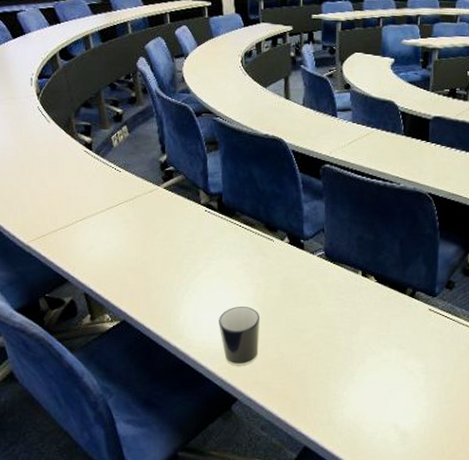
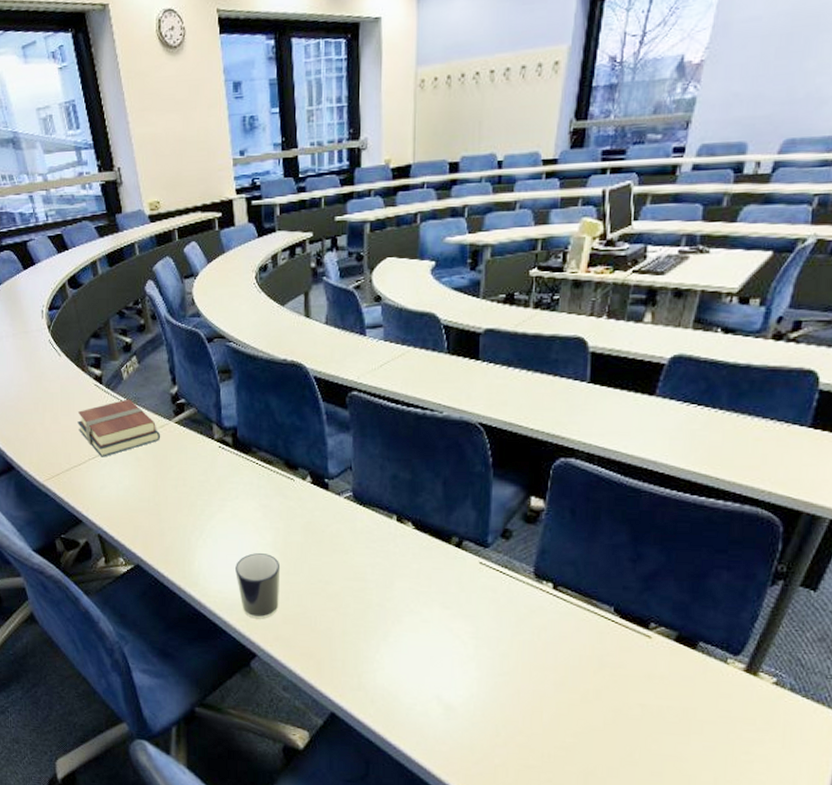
books: none [65,165,149,219] -> present [77,399,160,457]

